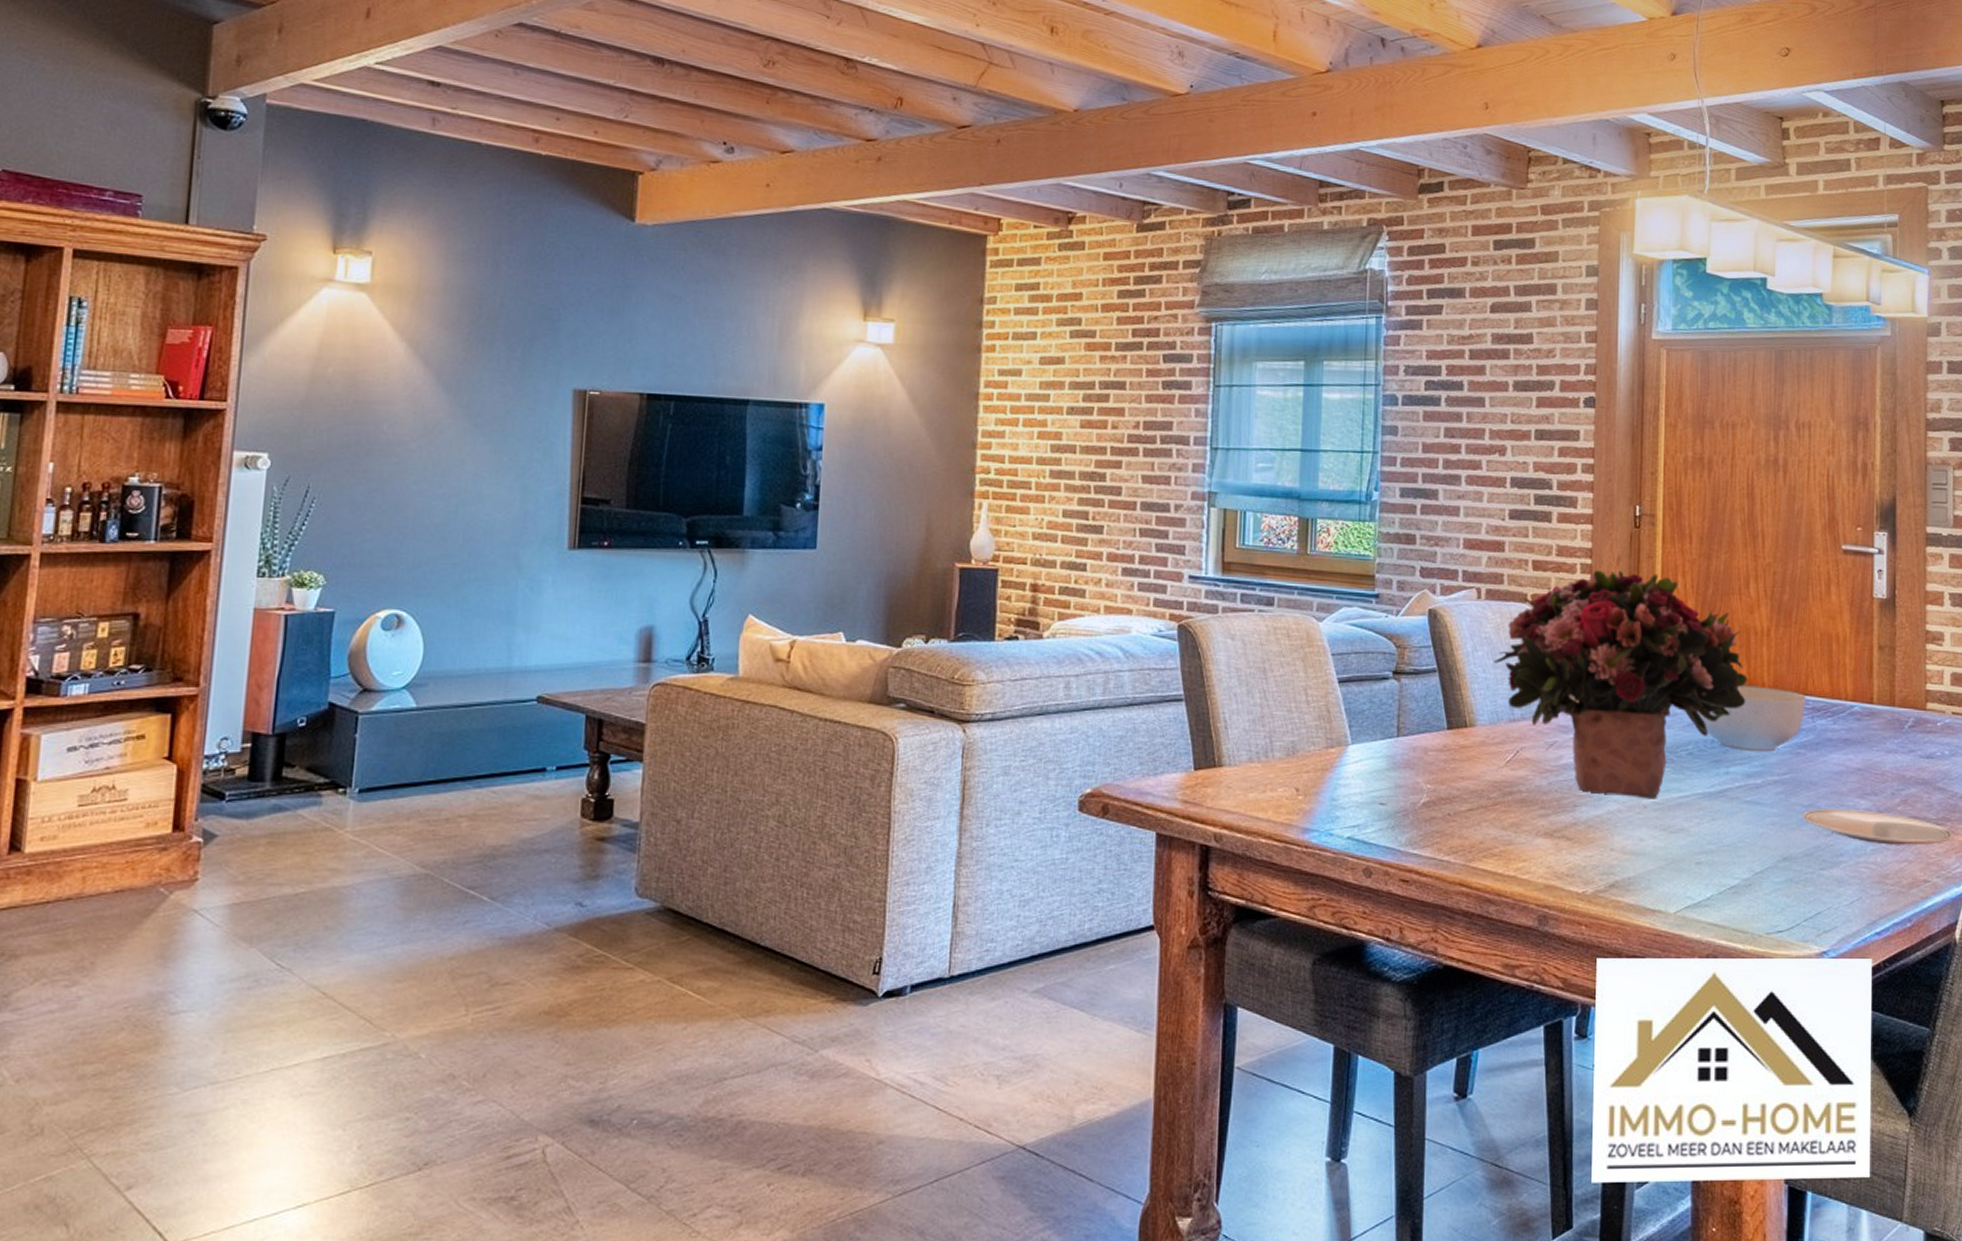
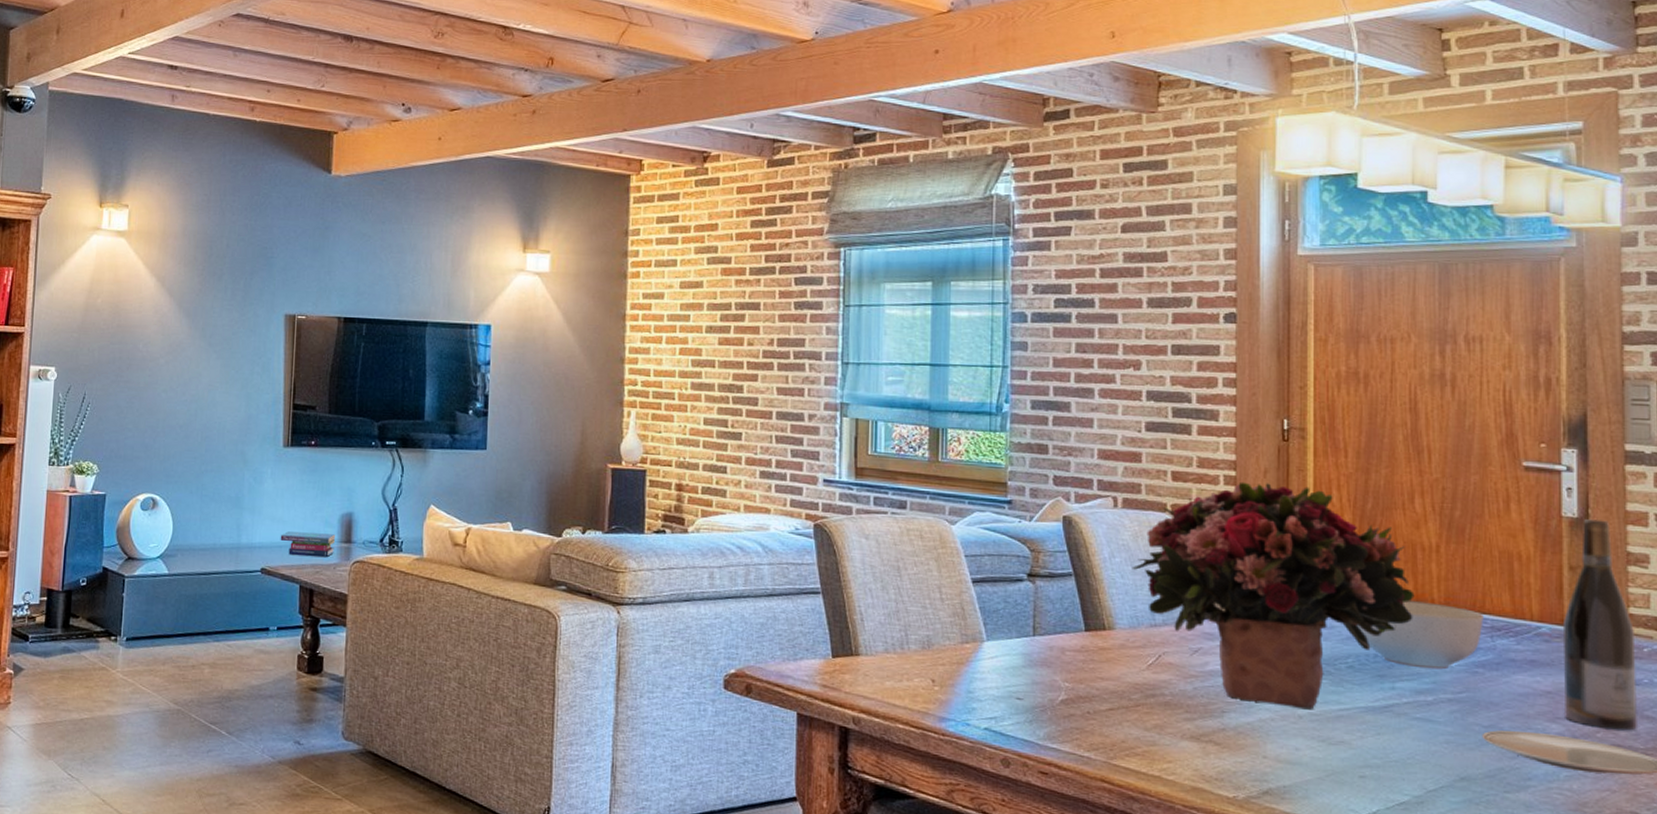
books: none [562,651,631,679] -> present [280,531,335,557]
wine bottle: none [1871,600,1932,801] -> present [1562,519,1639,730]

